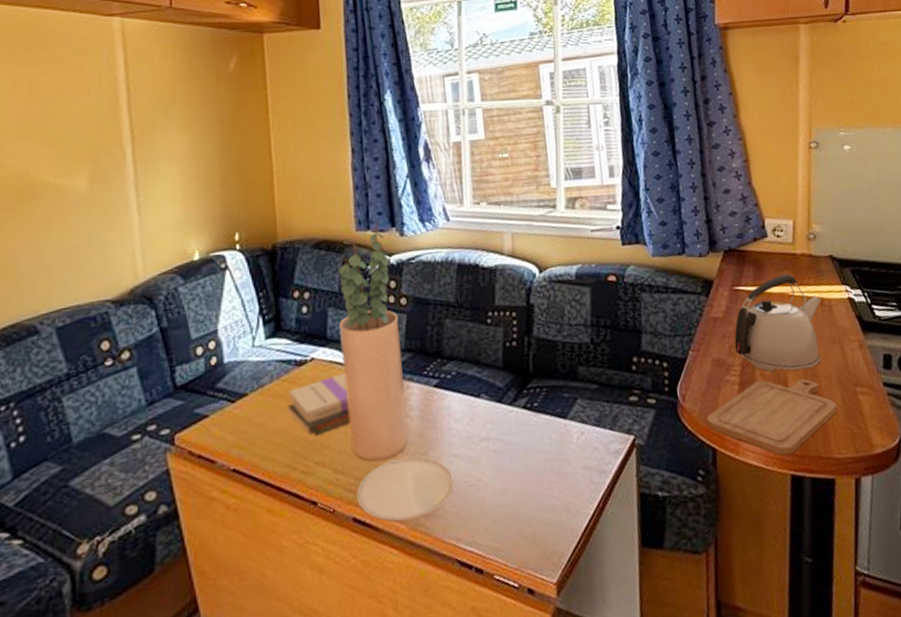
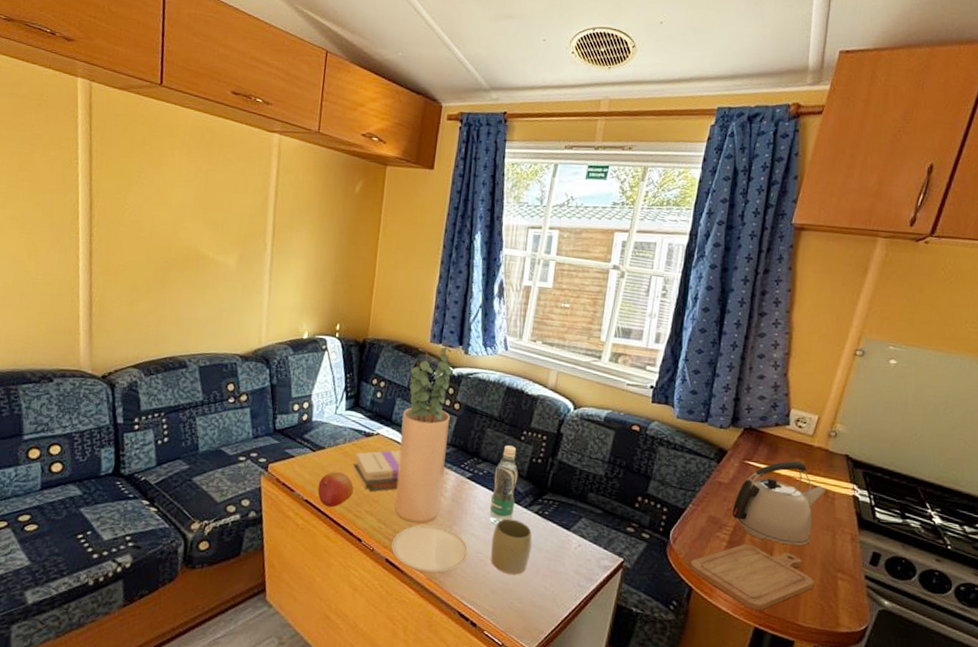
fruit: none [246,420,294,471] -> present [317,472,354,508]
bottle: none [464,333,498,436] -> present [489,445,519,525]
mug: none [478,422,529,494] -> present [490,518,532,575]

